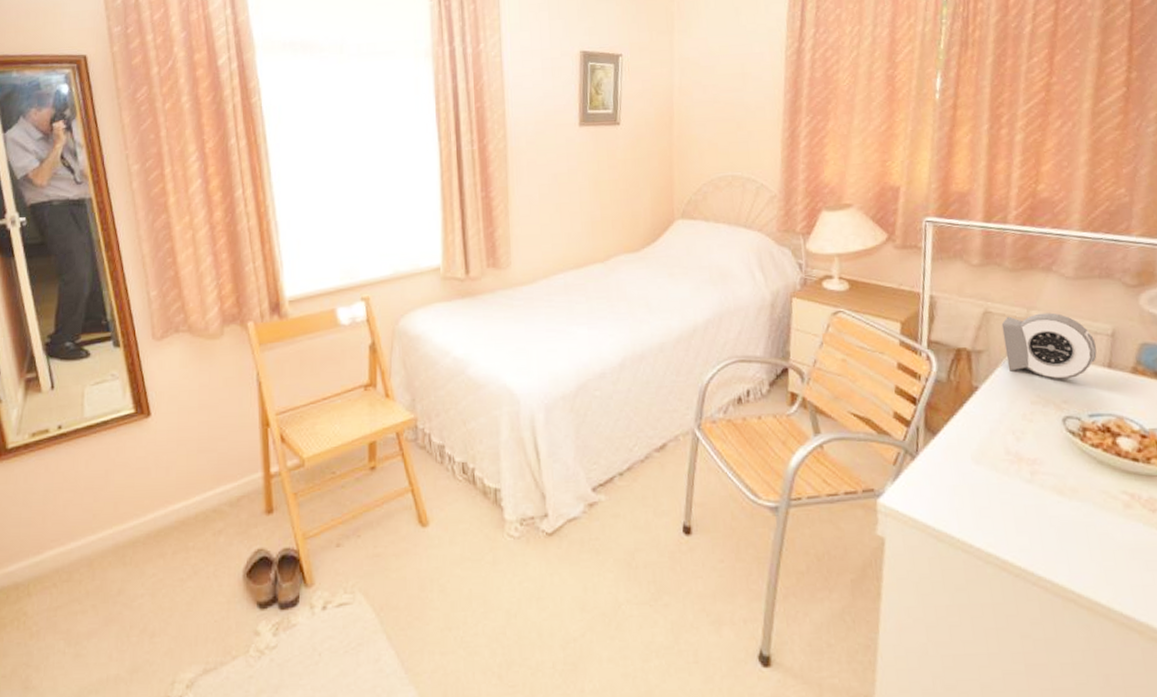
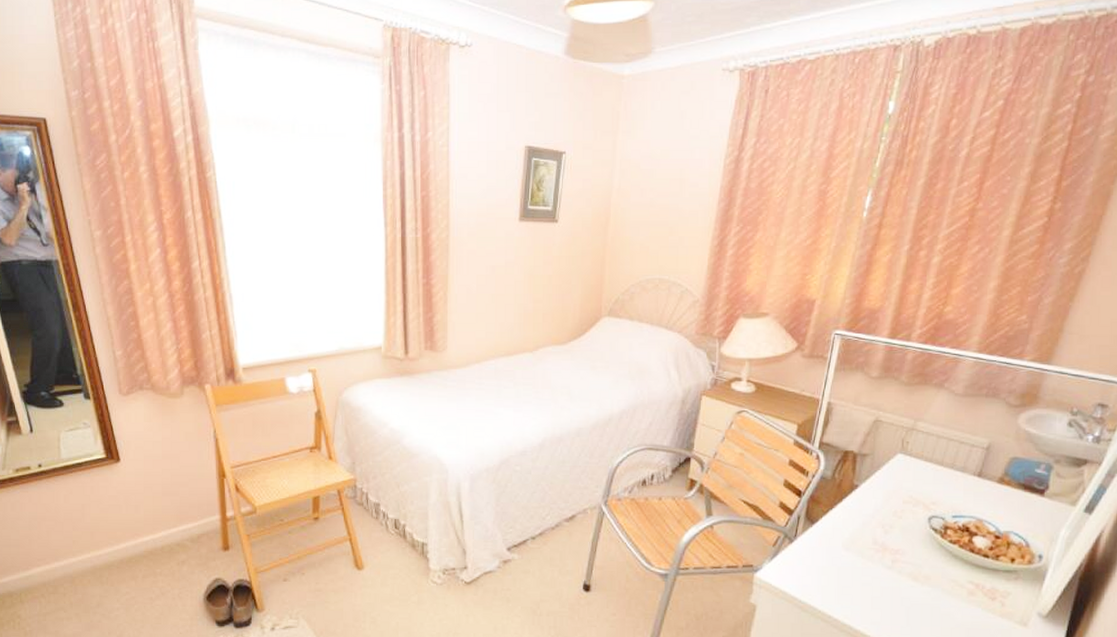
alarm clock: present [1001,312,1097,380] -> none [888,425,970,485]

